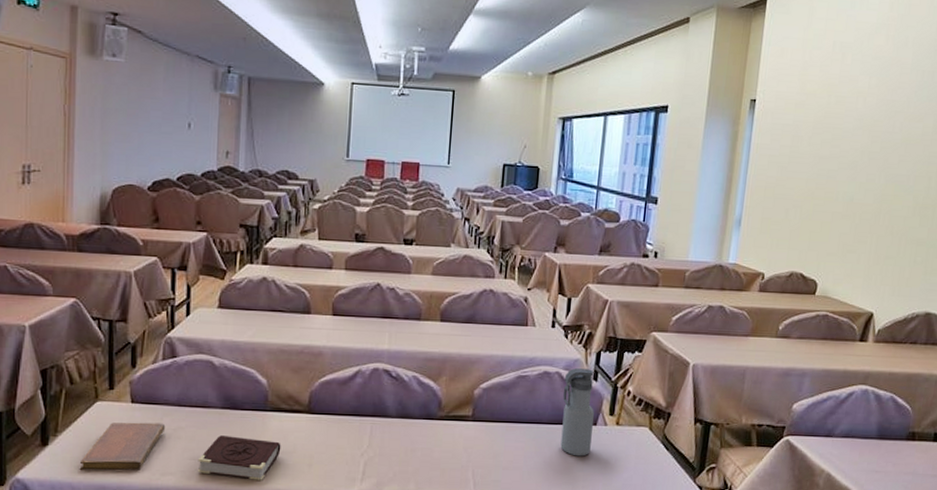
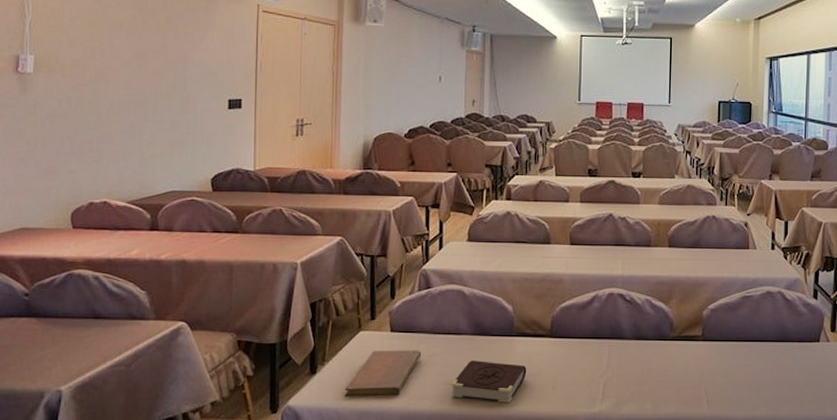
water bottle: present [560,368,594,457] -> none [786,288,816,373]

